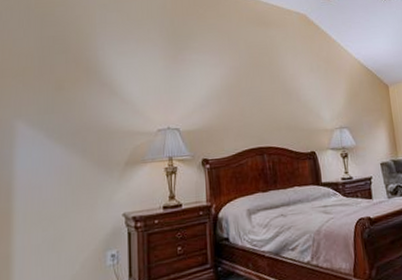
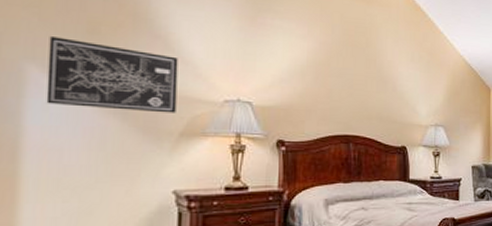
wall art: none [29,96,122,151] -> present [46,37,178,113]

